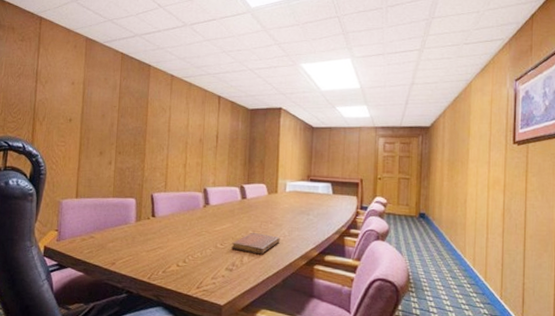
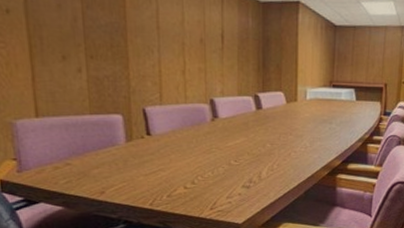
notebook: present [231,233,280,255] -> none [247,146,301,169]

